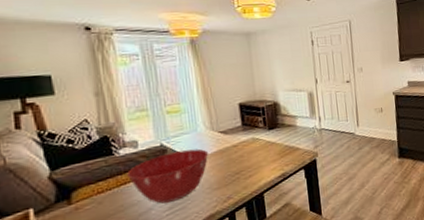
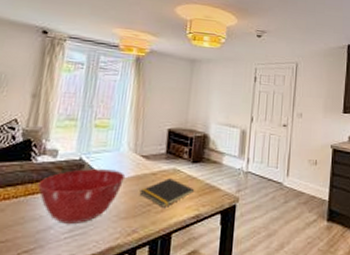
notepad: none [225,147,277,173] -> present [139,178,195,207]

